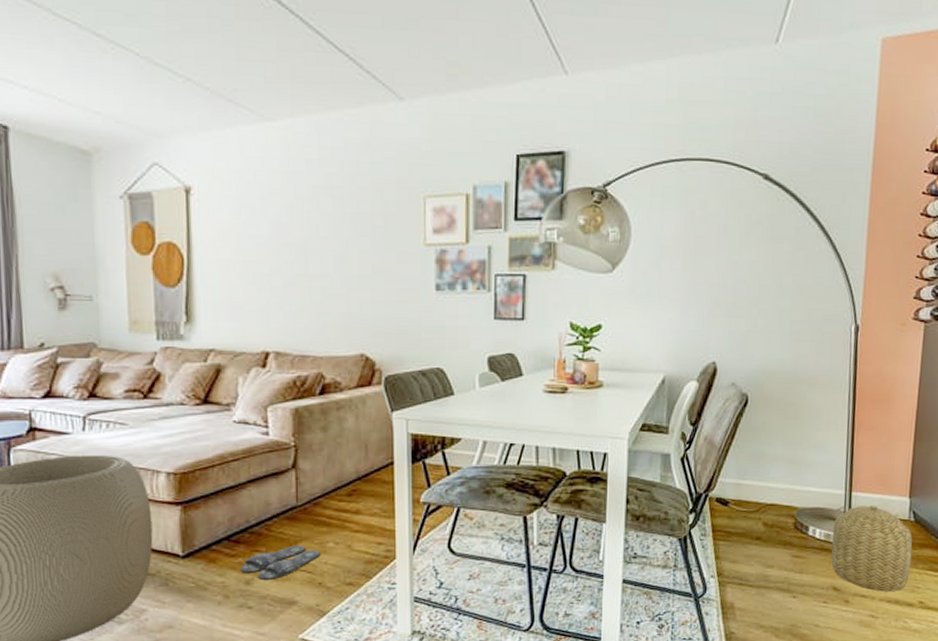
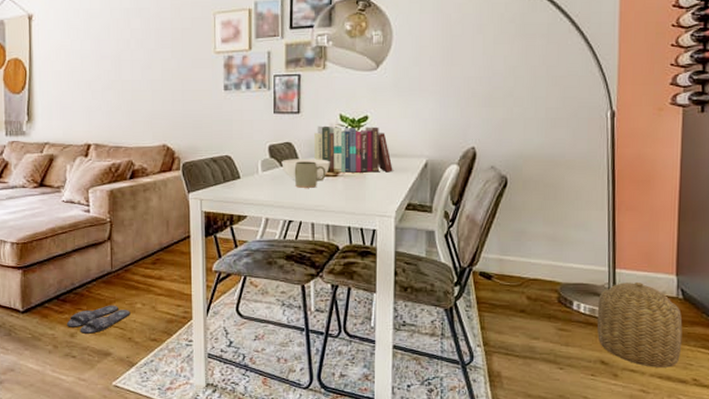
bowl: none [502,373,559,397] -> present [281,159,331,180]
mug: none [517,376,553,406] -> present [294,161,326,188]
books: none [539,335,628,389] -> present [313,125,393,173]

